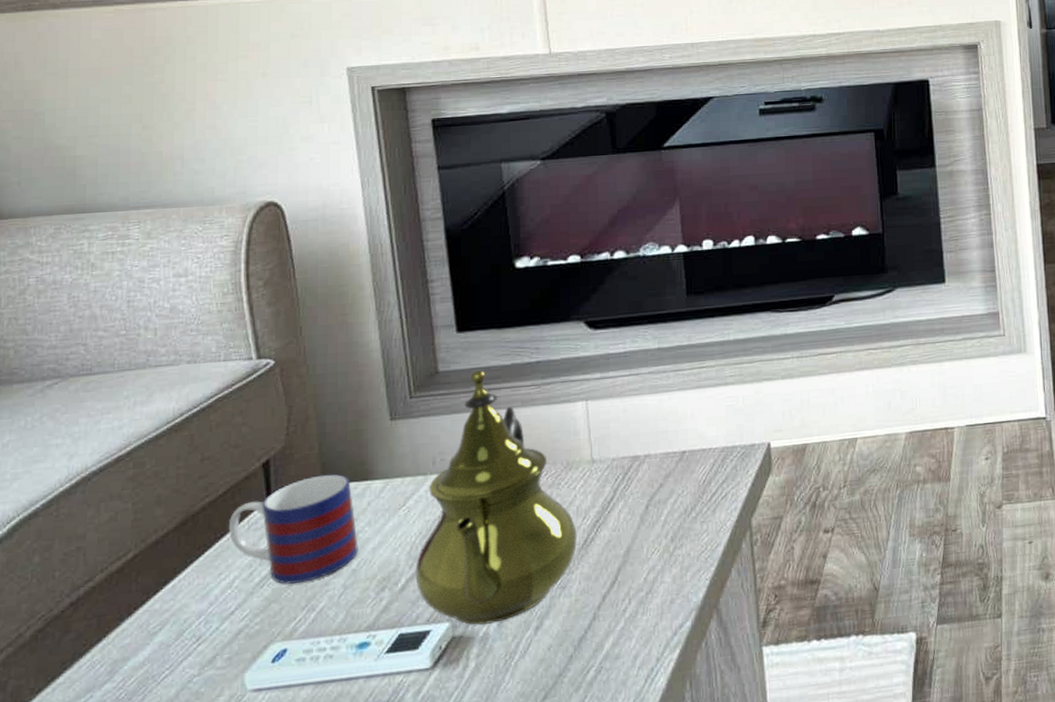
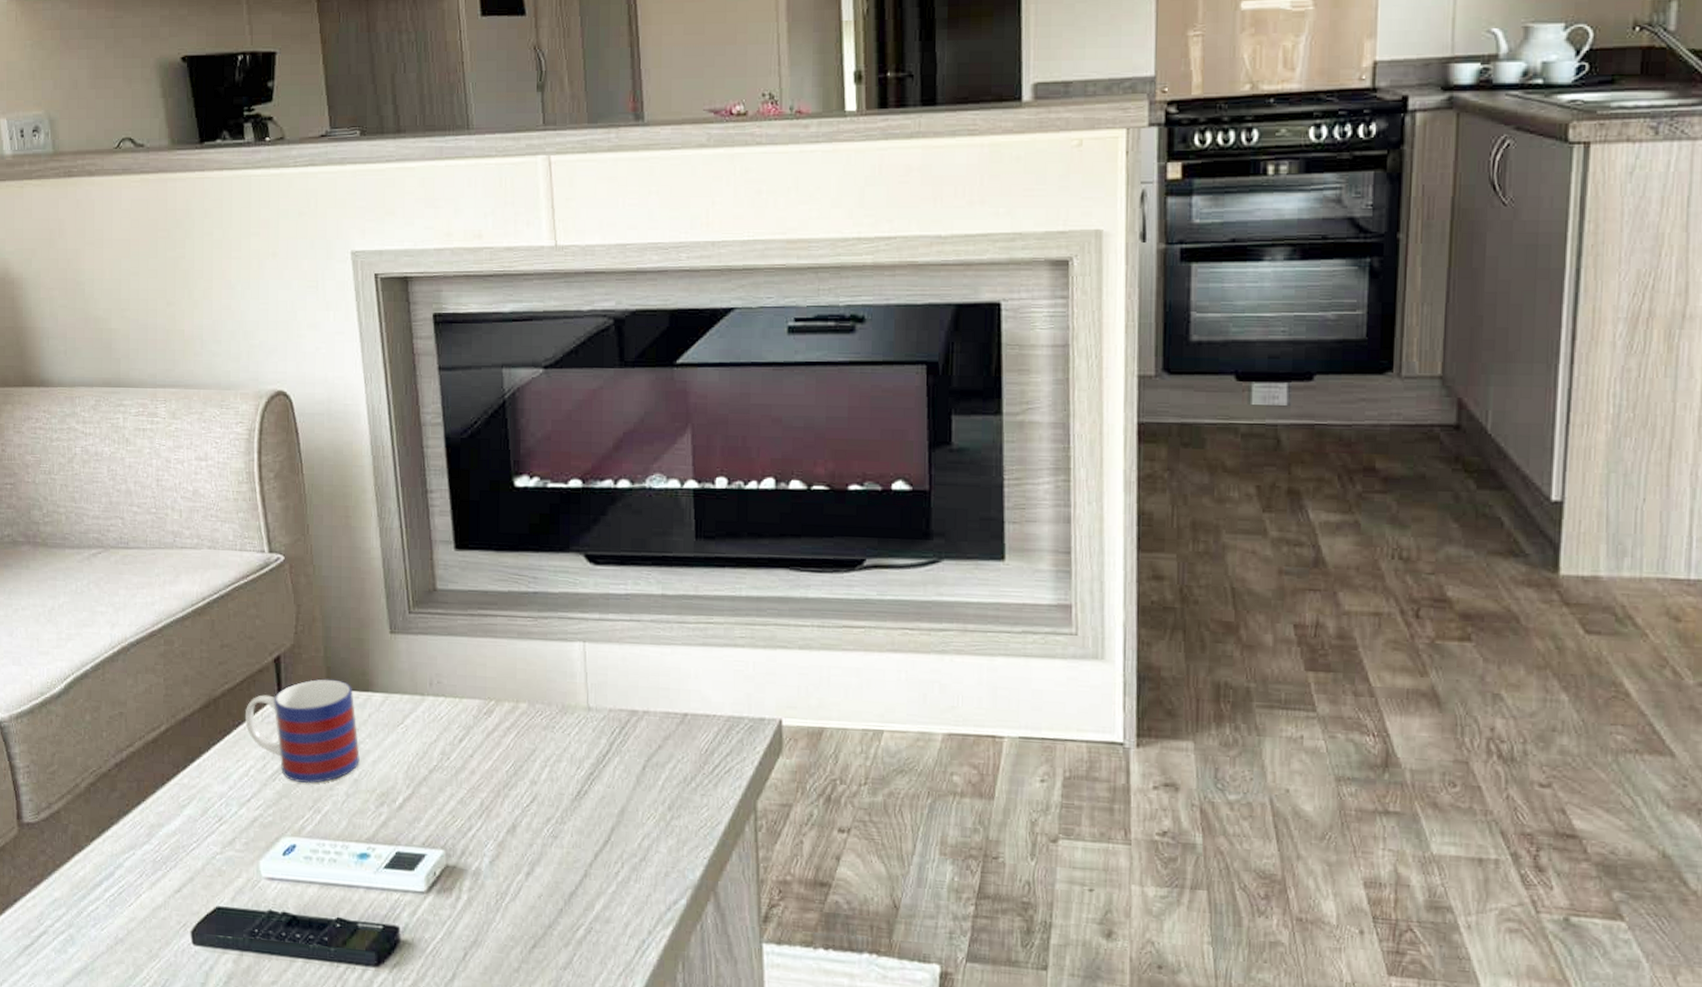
teapot: present [415,370,577,625] -> none [412,593,570,860]

